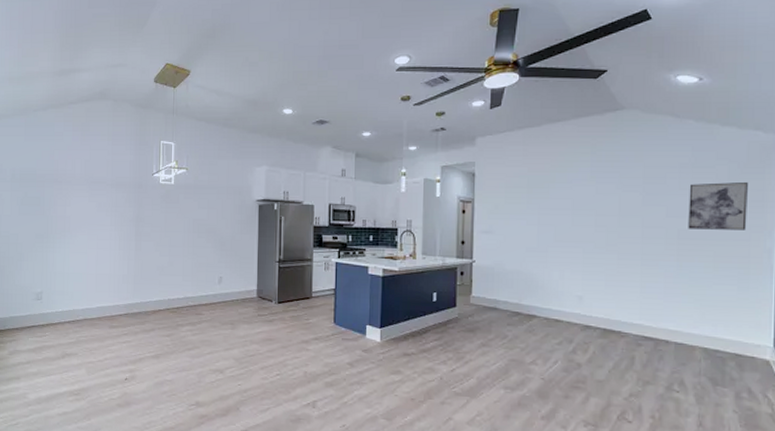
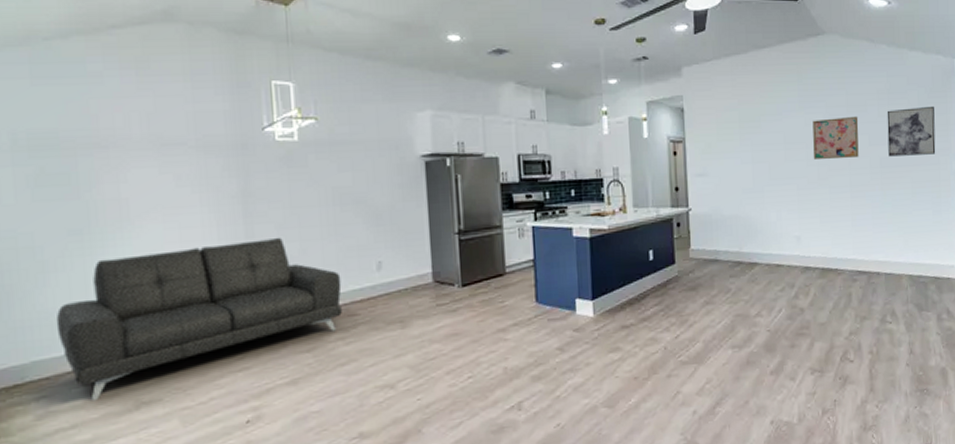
sofa: none [24,252,194,348] -> present [55,237,343,401]
wall art: none [602,187,656,227] -> present [812,115,859,159]

